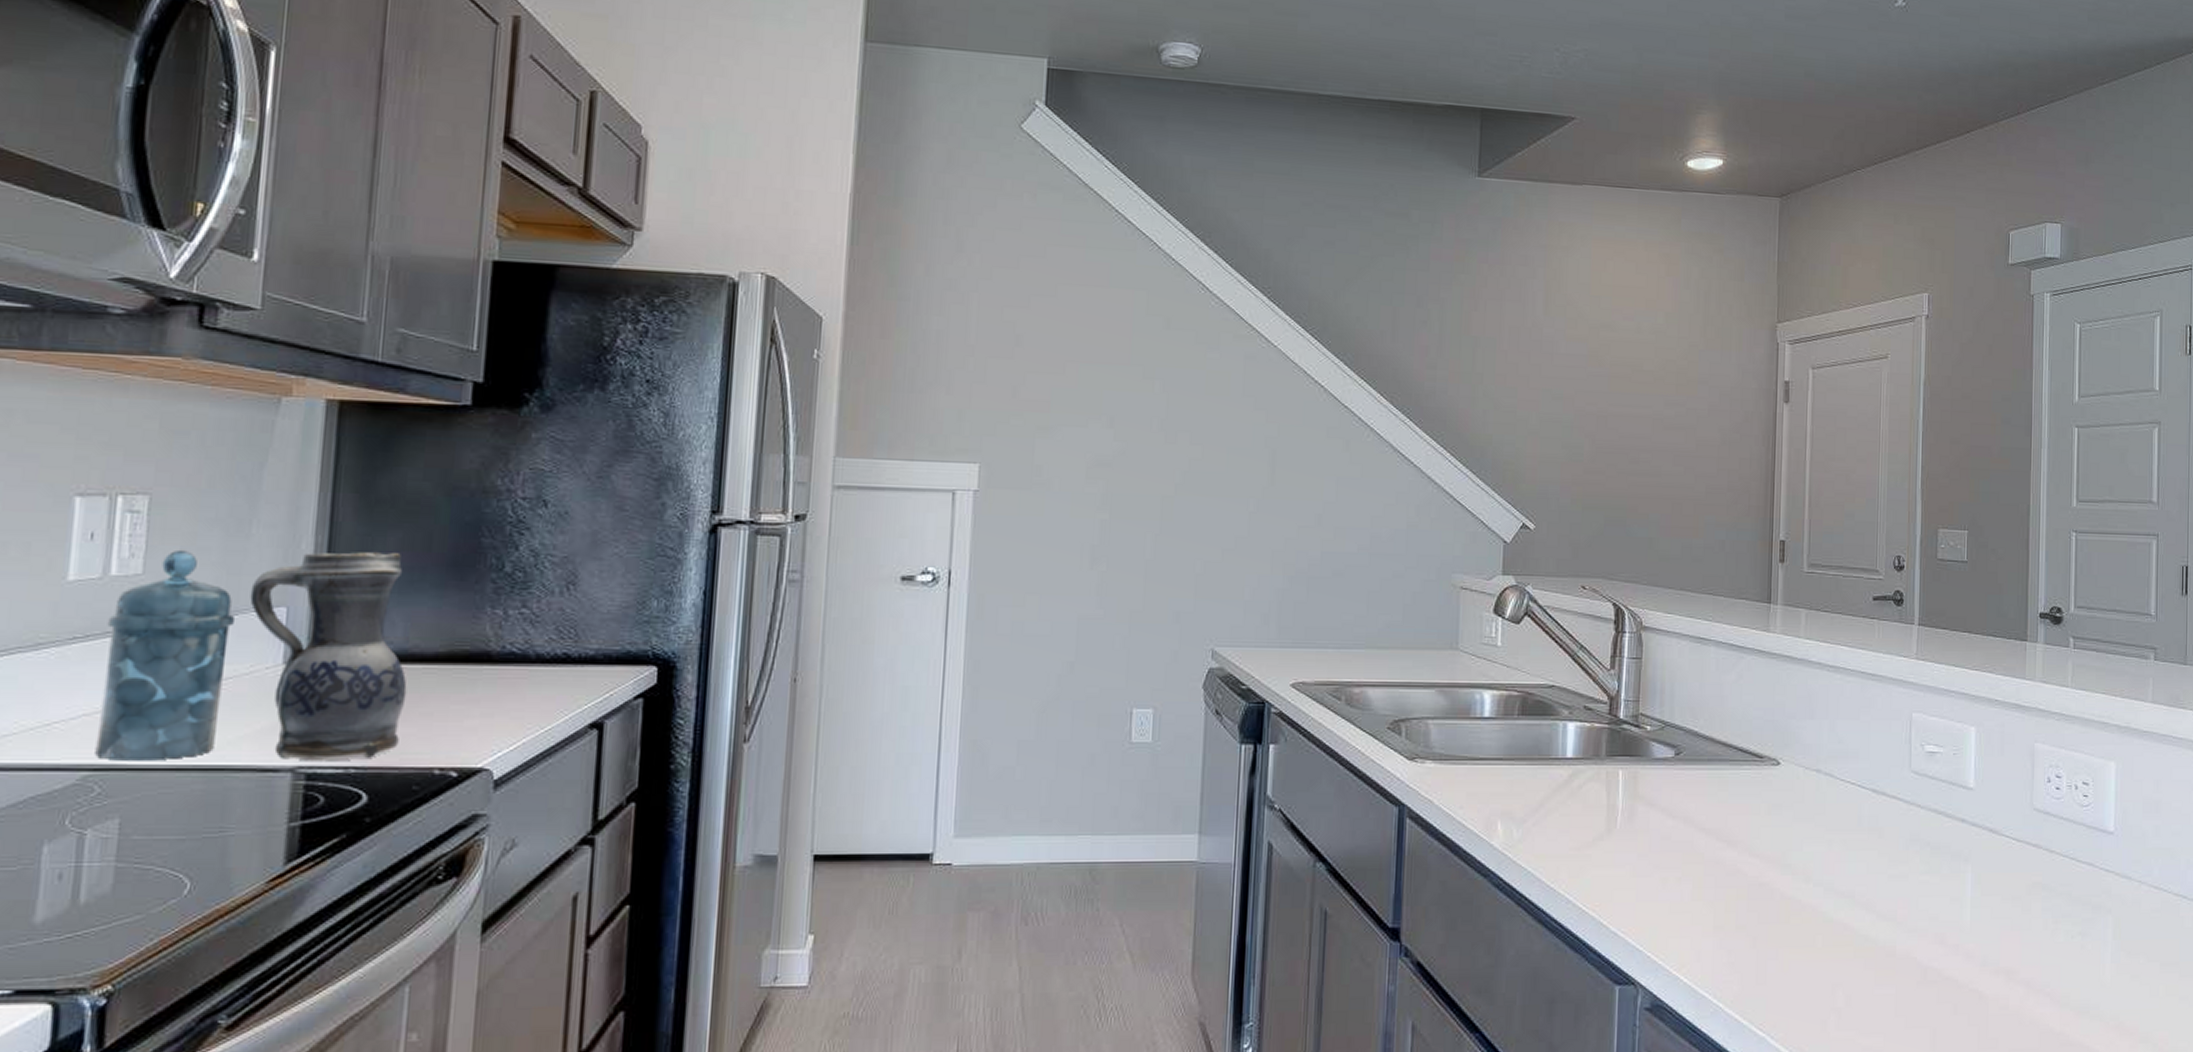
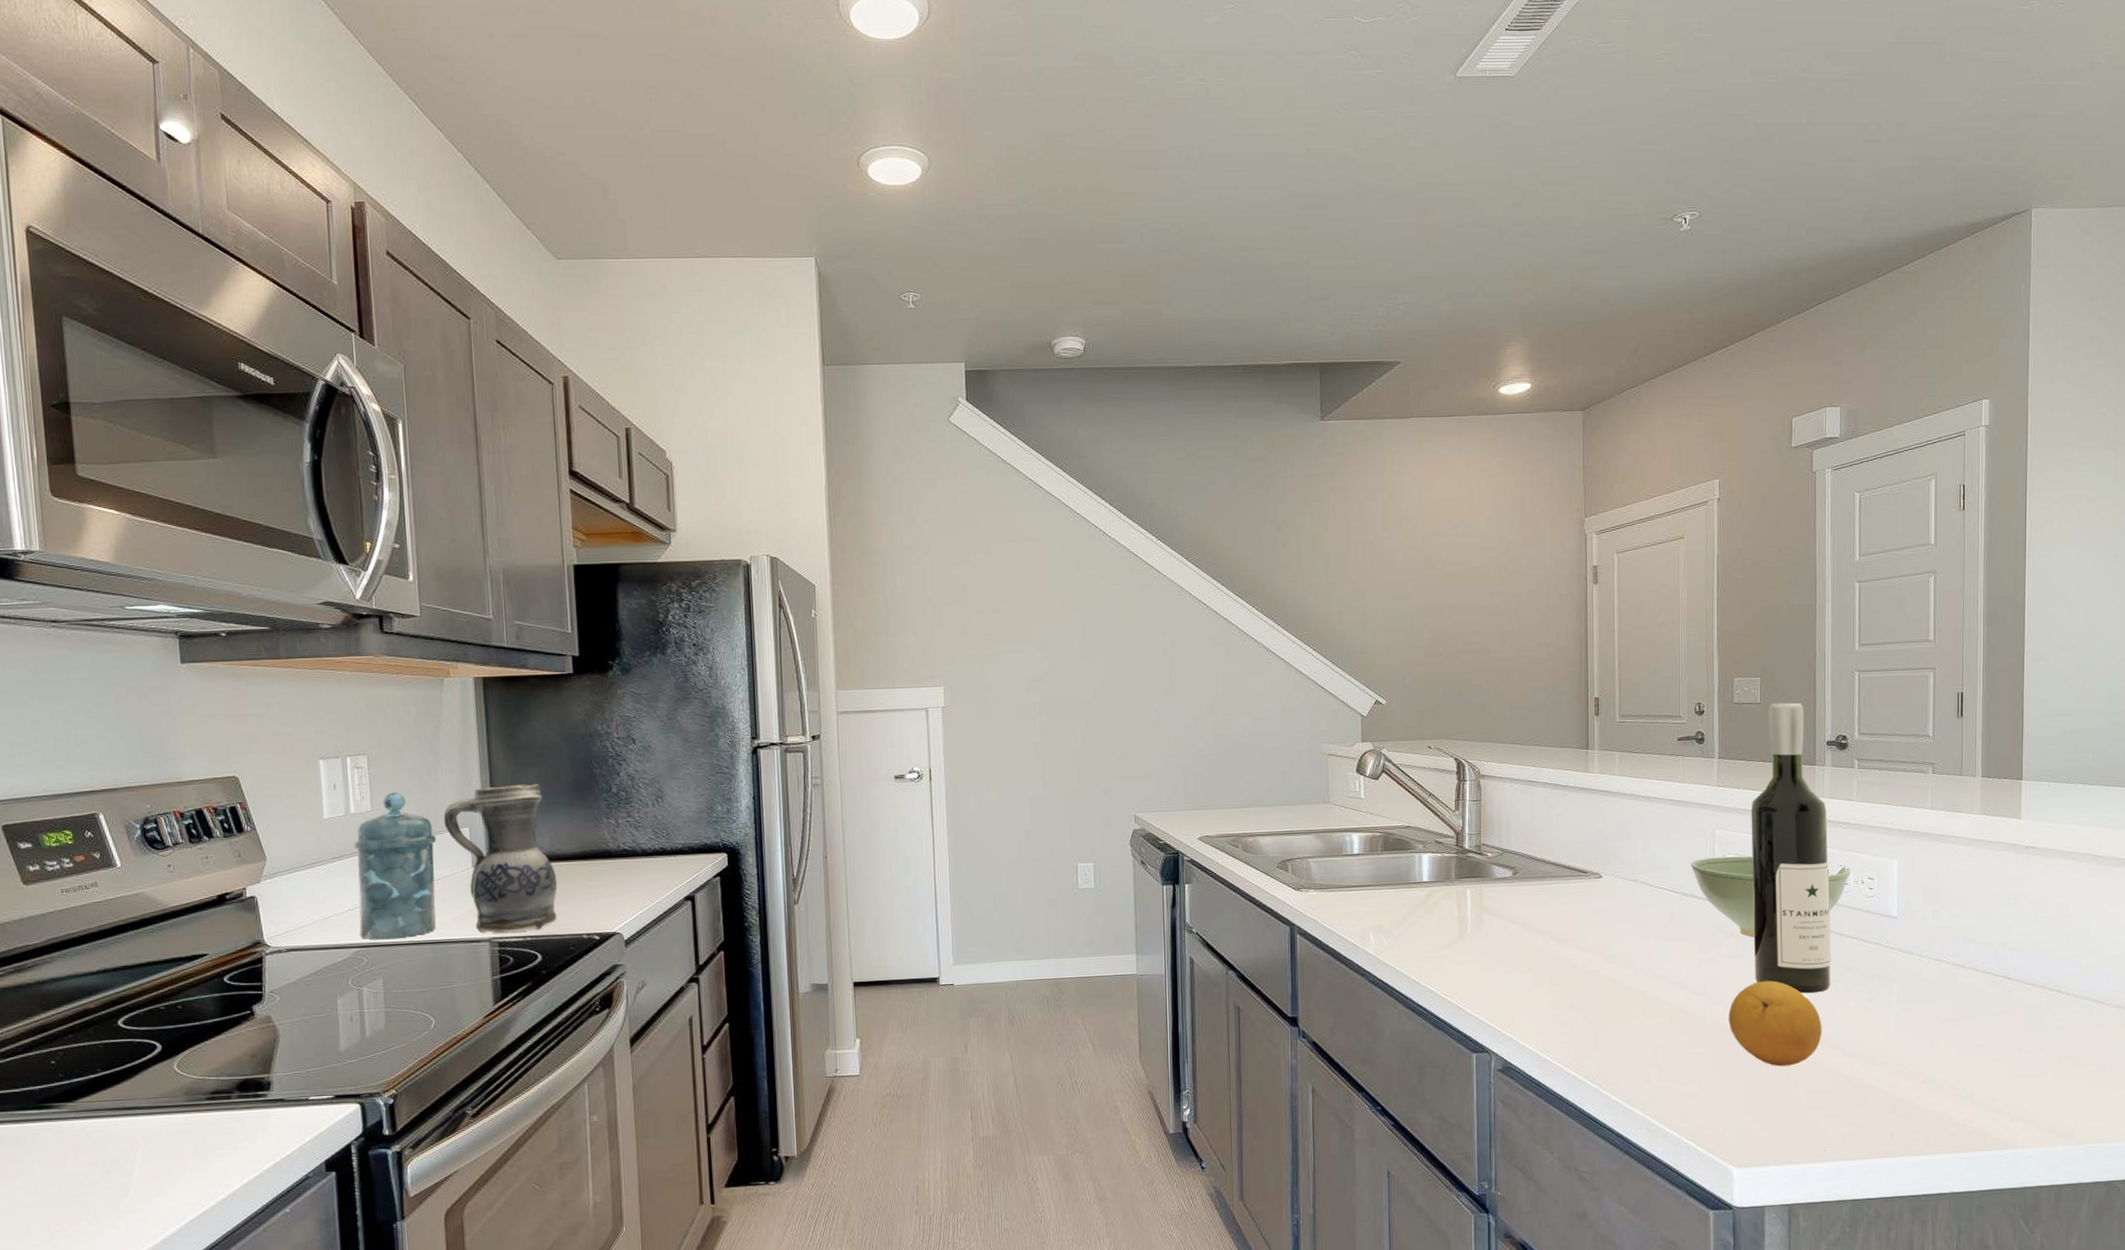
bowl: none [1883,747,2064,850] -> present [1690,856,1851,938]
fruit: none [1921,905,2028,1016] -> present [1729,981,1822,1067]
bottle: none [1952,563,2040,924] -> present [1751,702,1831,994]

